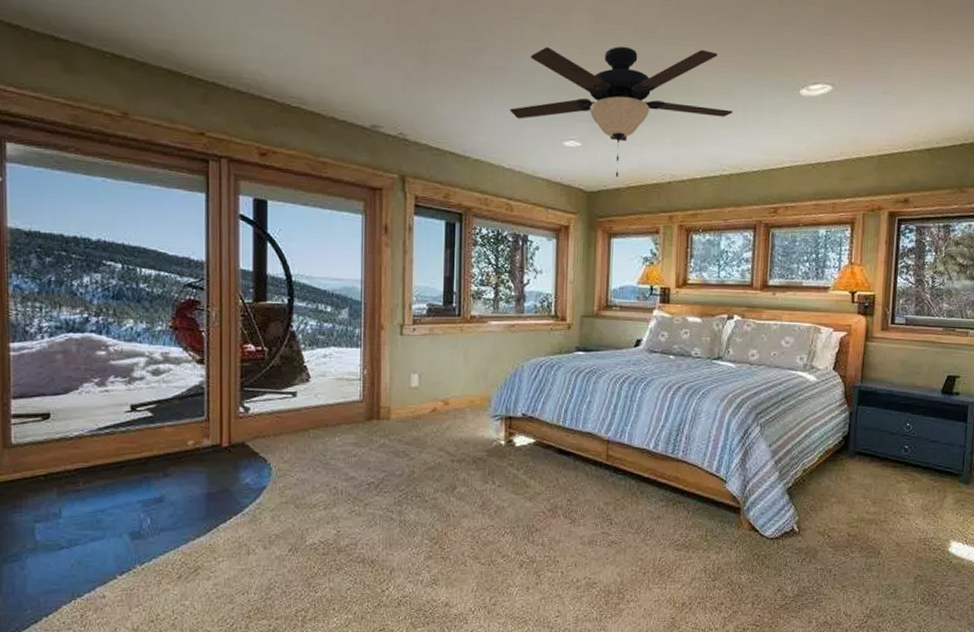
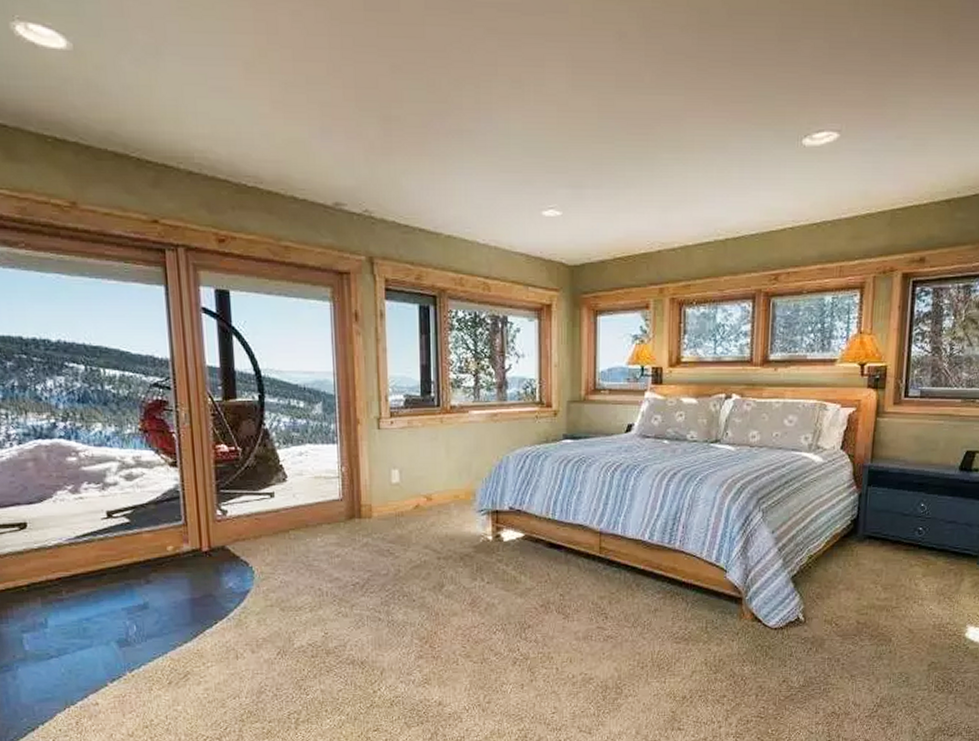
ceiling fan: present [509,46,733,177] -> none [482,99,728,248]

